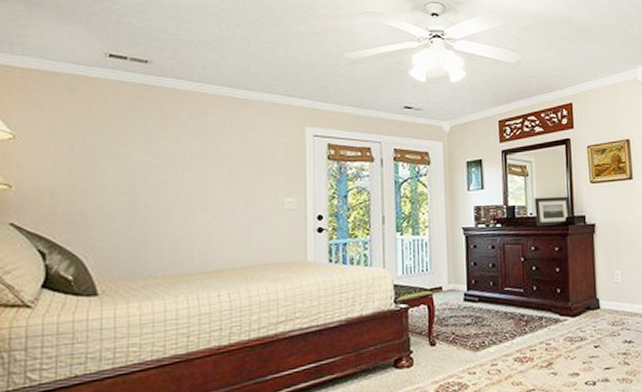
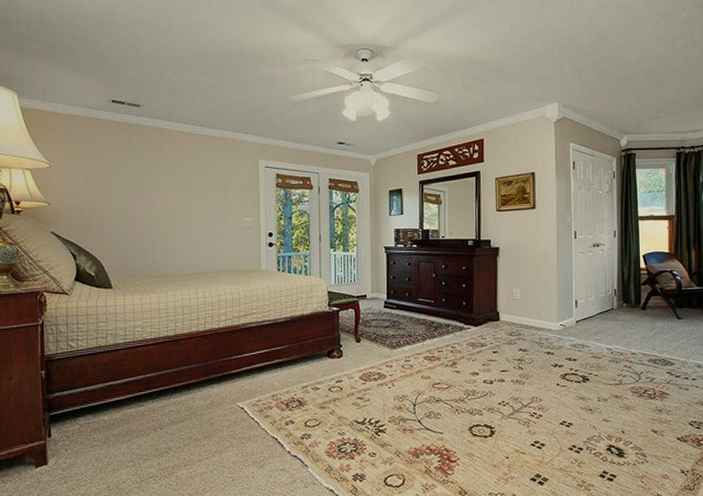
picture frame: present [534,196,573,227] -> none [446,222,480,249]

